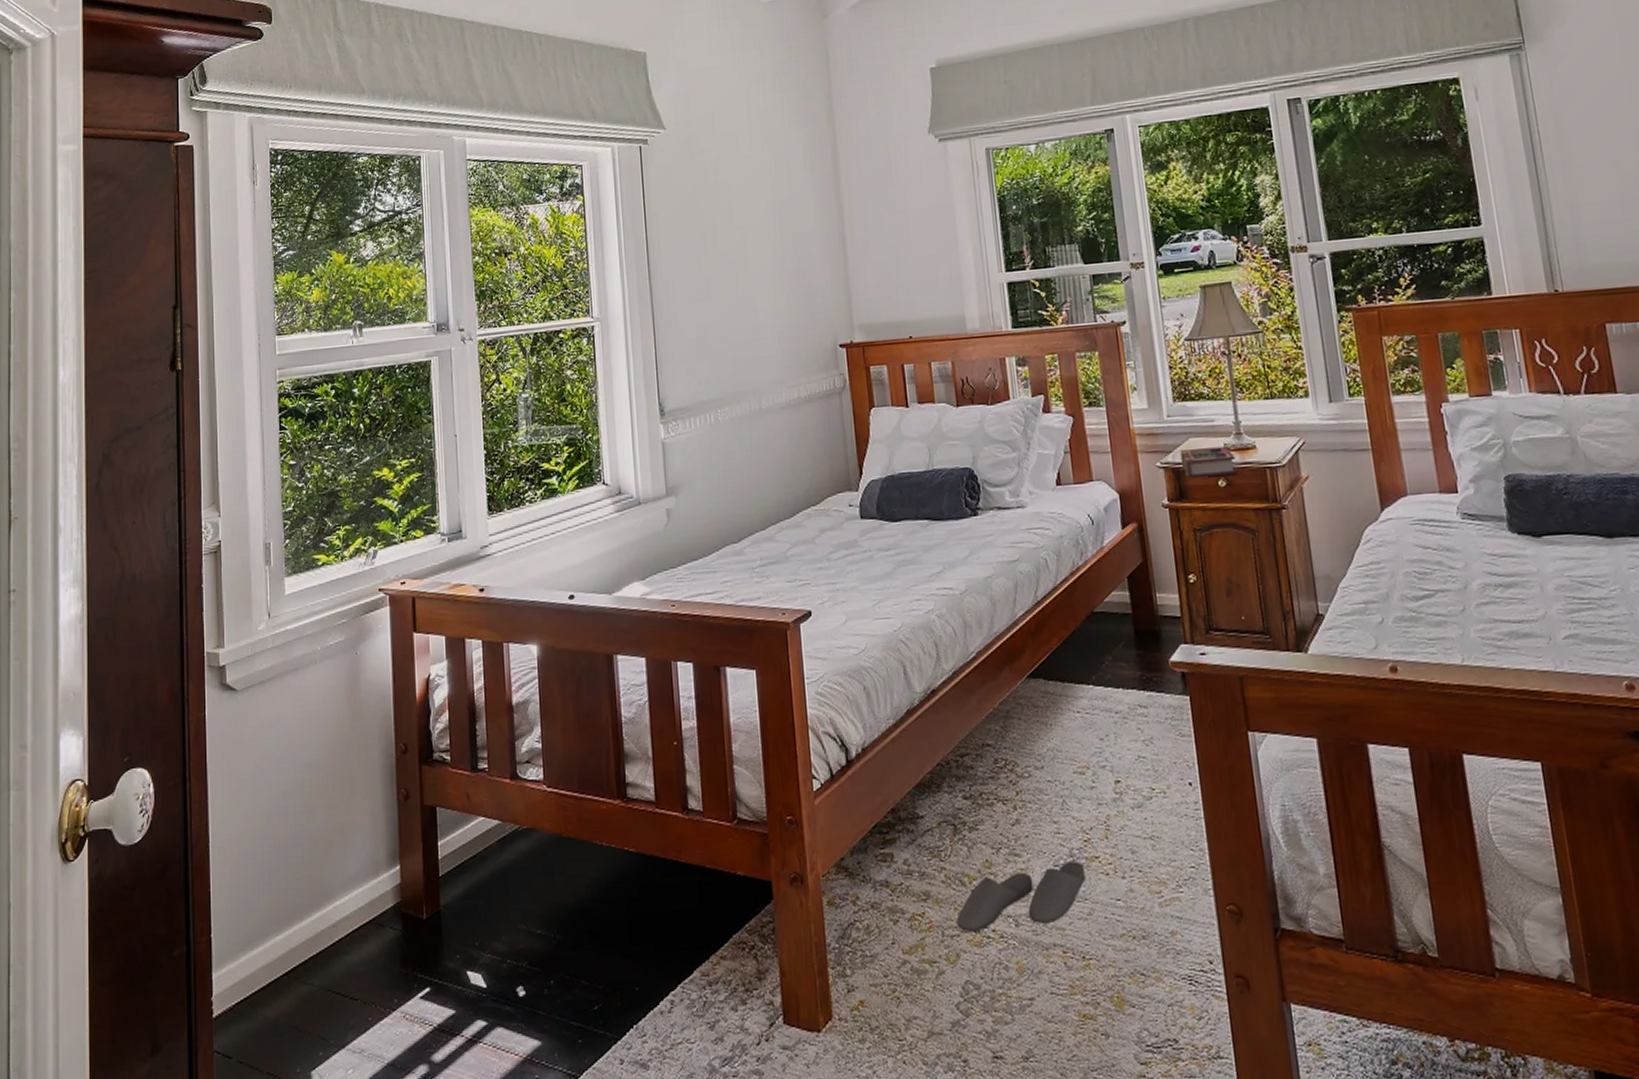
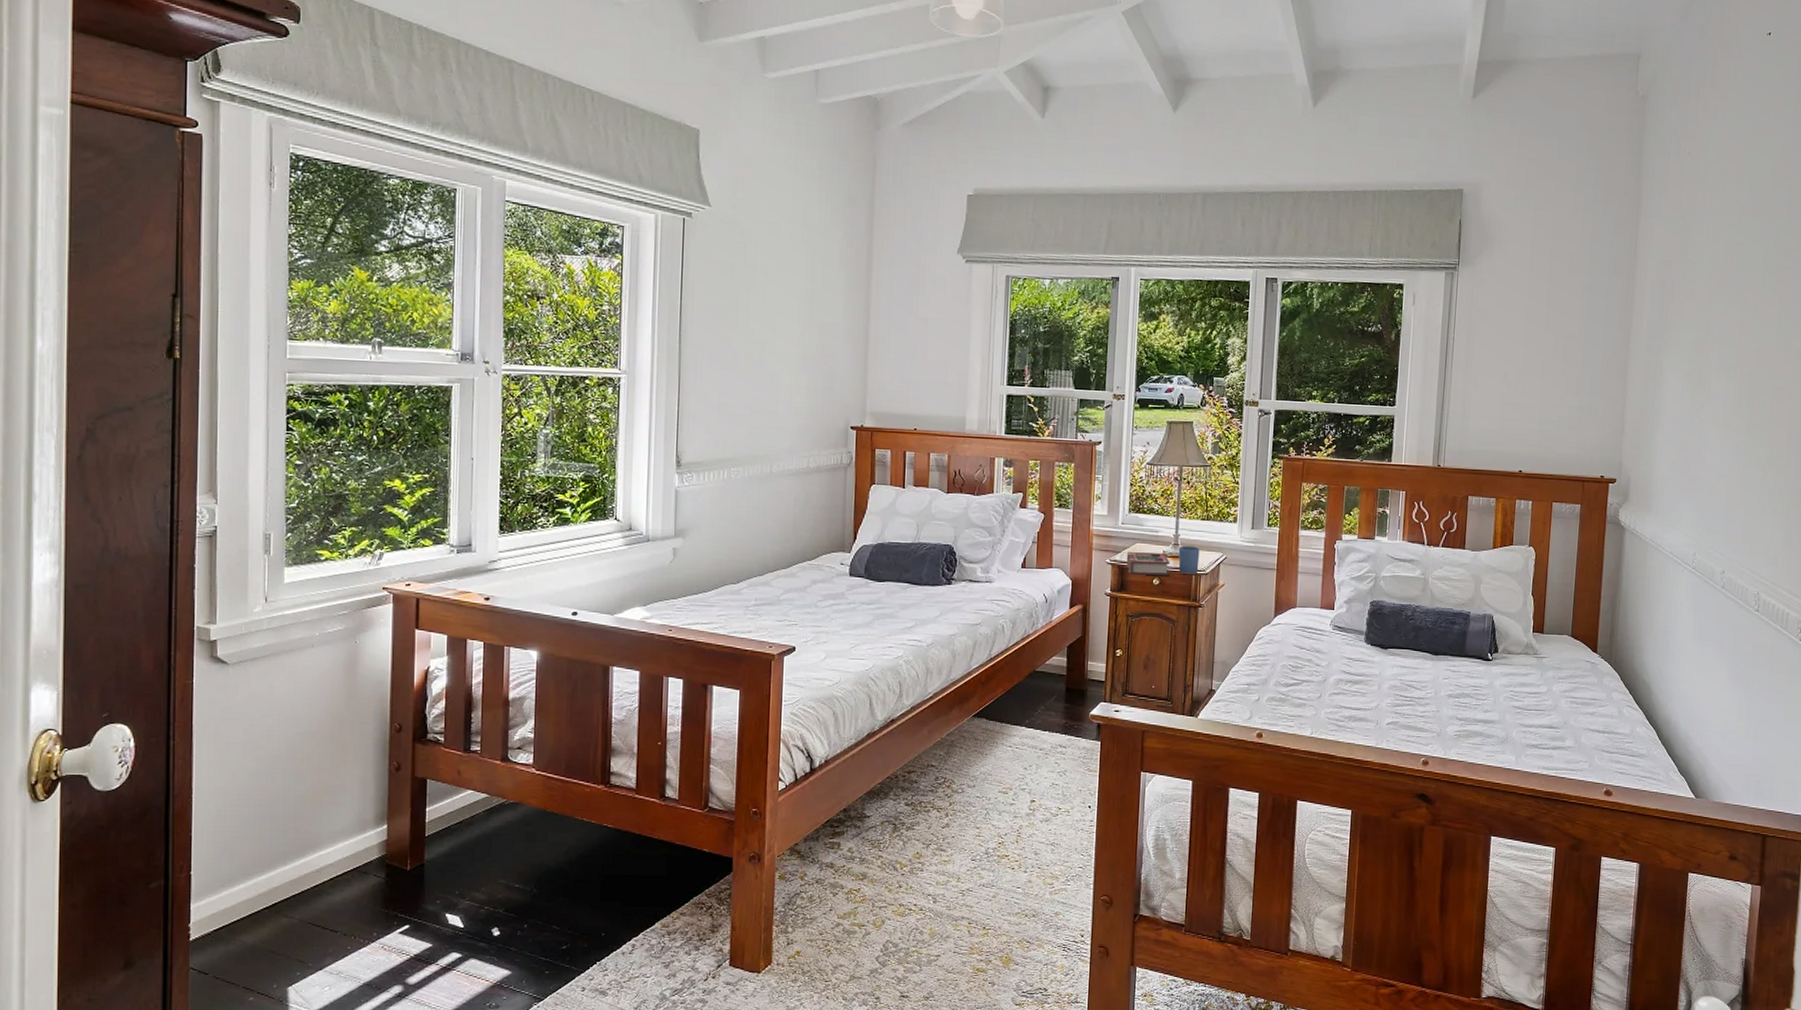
slippers: present [956,861,1086,933] -> none [886,857,996,906]
mug: none [1242,432,1273,471] -> present [1178,545,1200,575]

